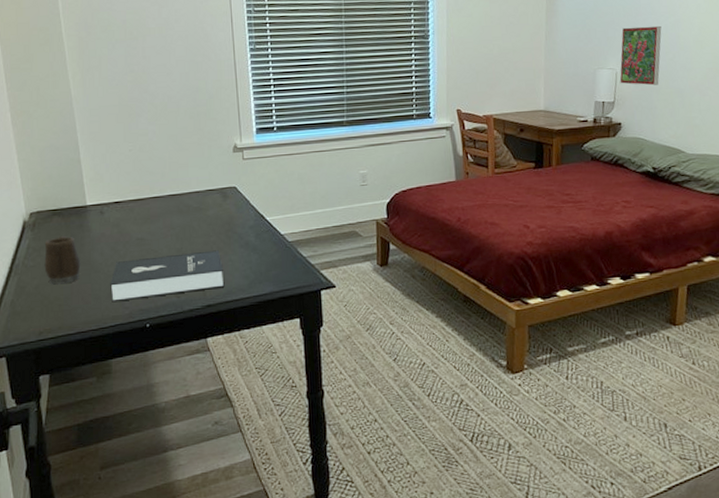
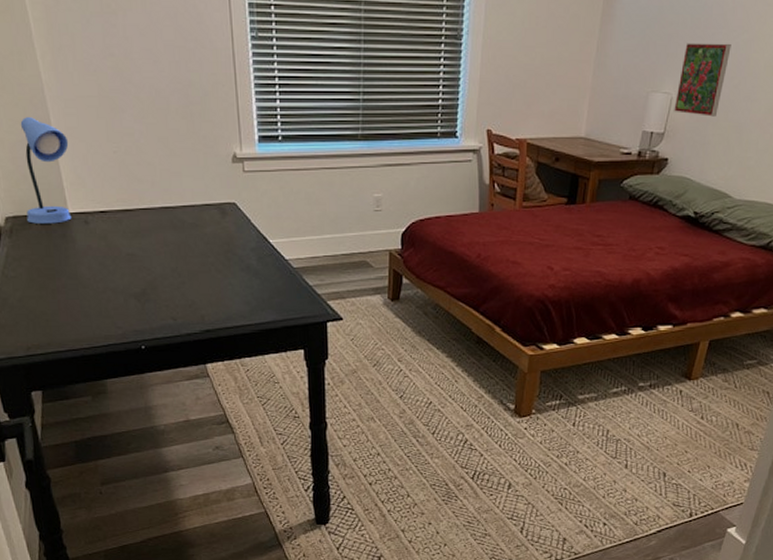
mug: present [44,235,81,285] -> none [24,245,67,298]
desk lamp: none [49,126,91,217] -> present [20,117,72,224]
booklet: present [110,250,225,303] -> none [100,272,225,321]

